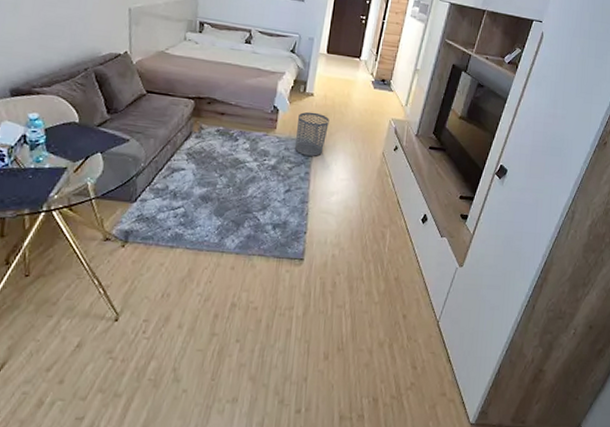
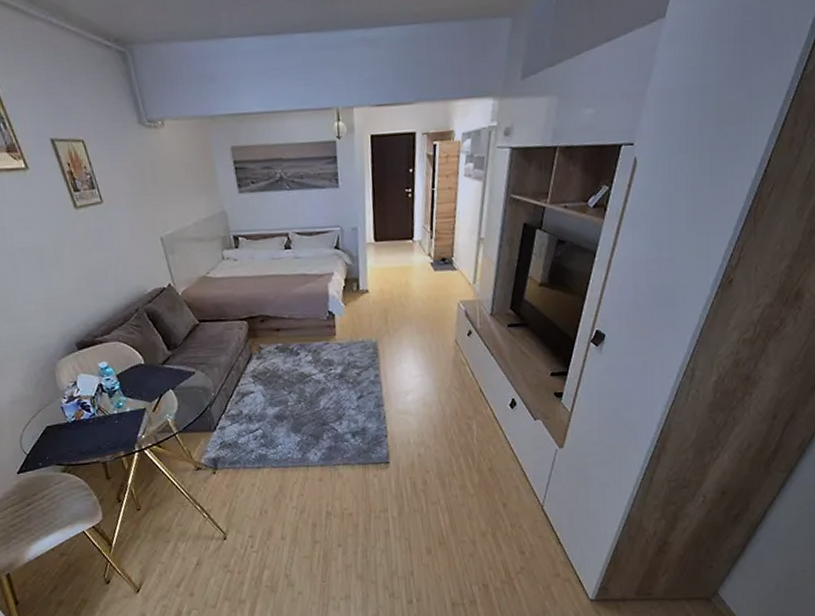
waste bin: present [295,111,329,156] -> none [357,310,391,358]

